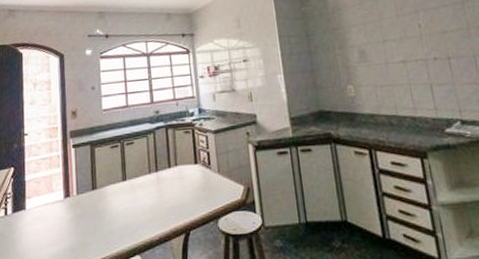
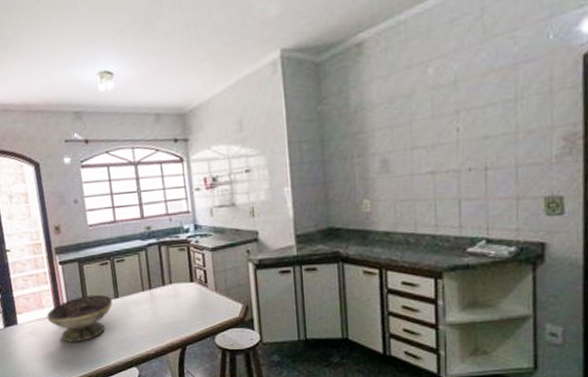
decorative bowl: none [55,177,121,229] -> present [46,294,113,342]

